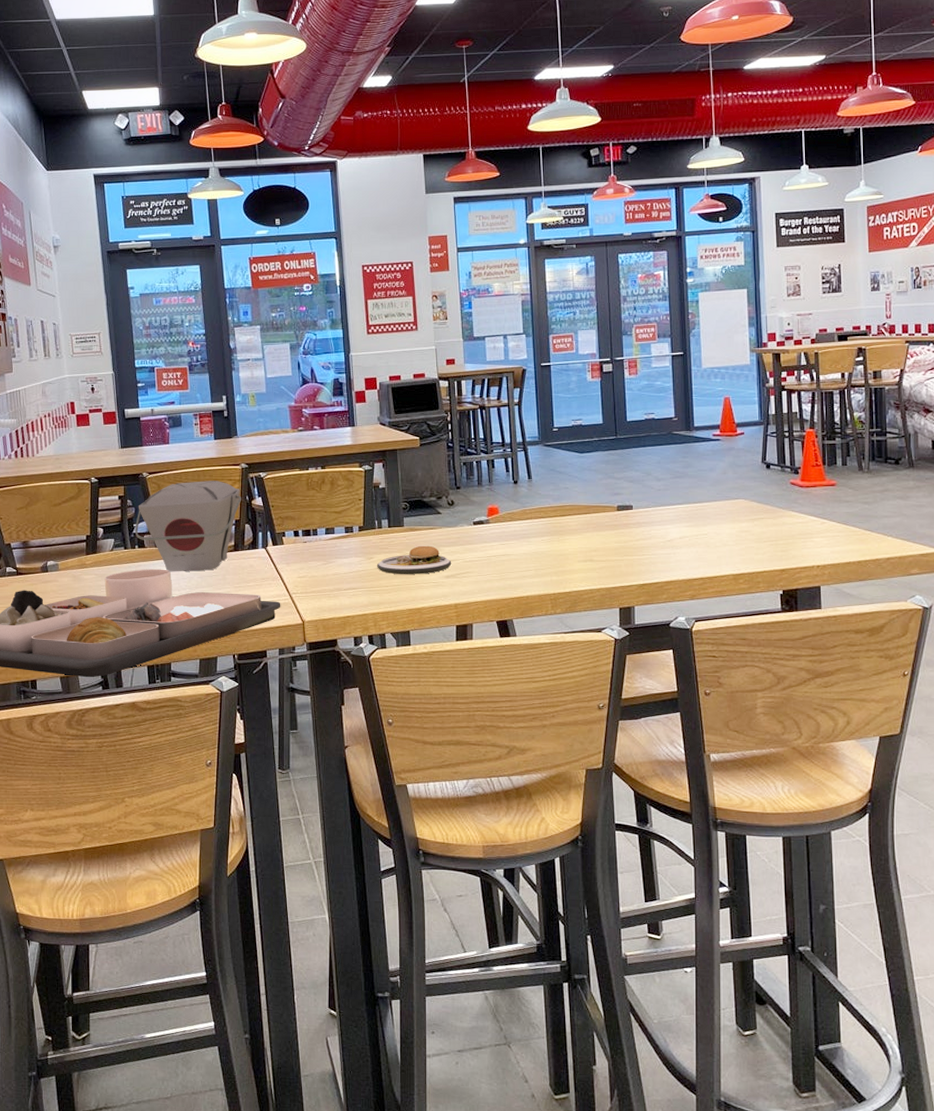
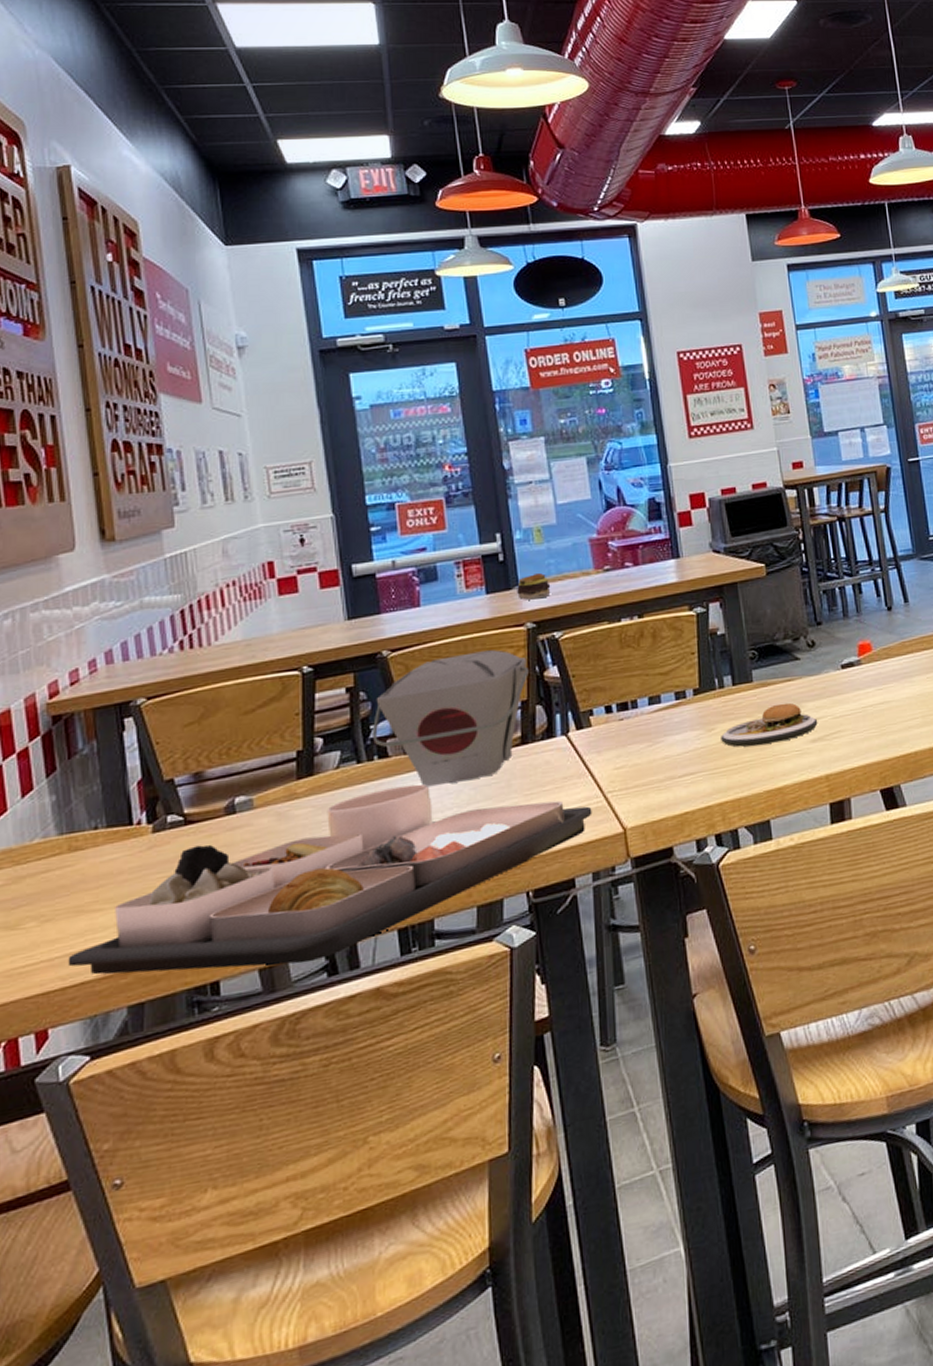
burger: none [236,428,260,447] -> present [517,573,551,601]

